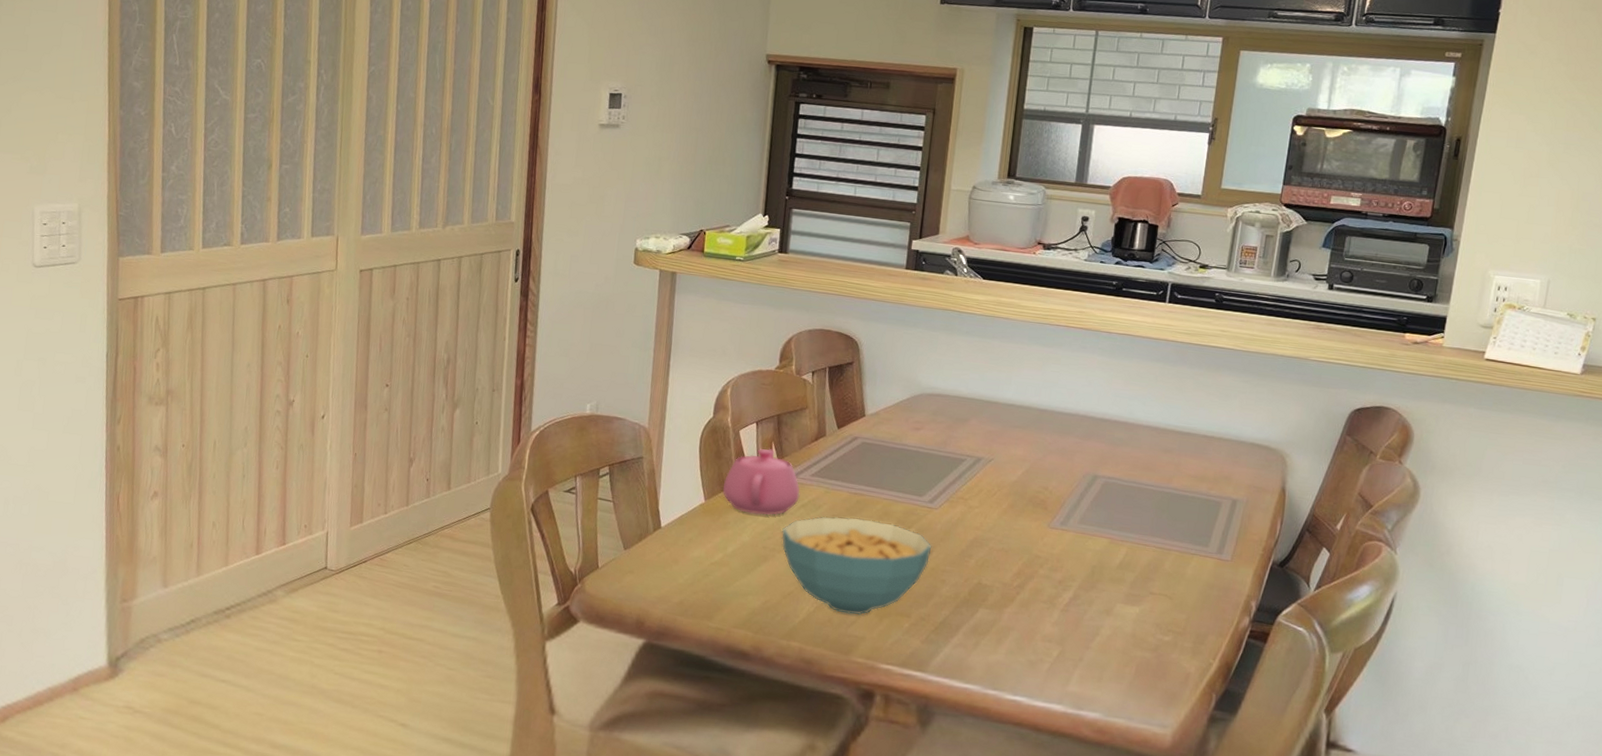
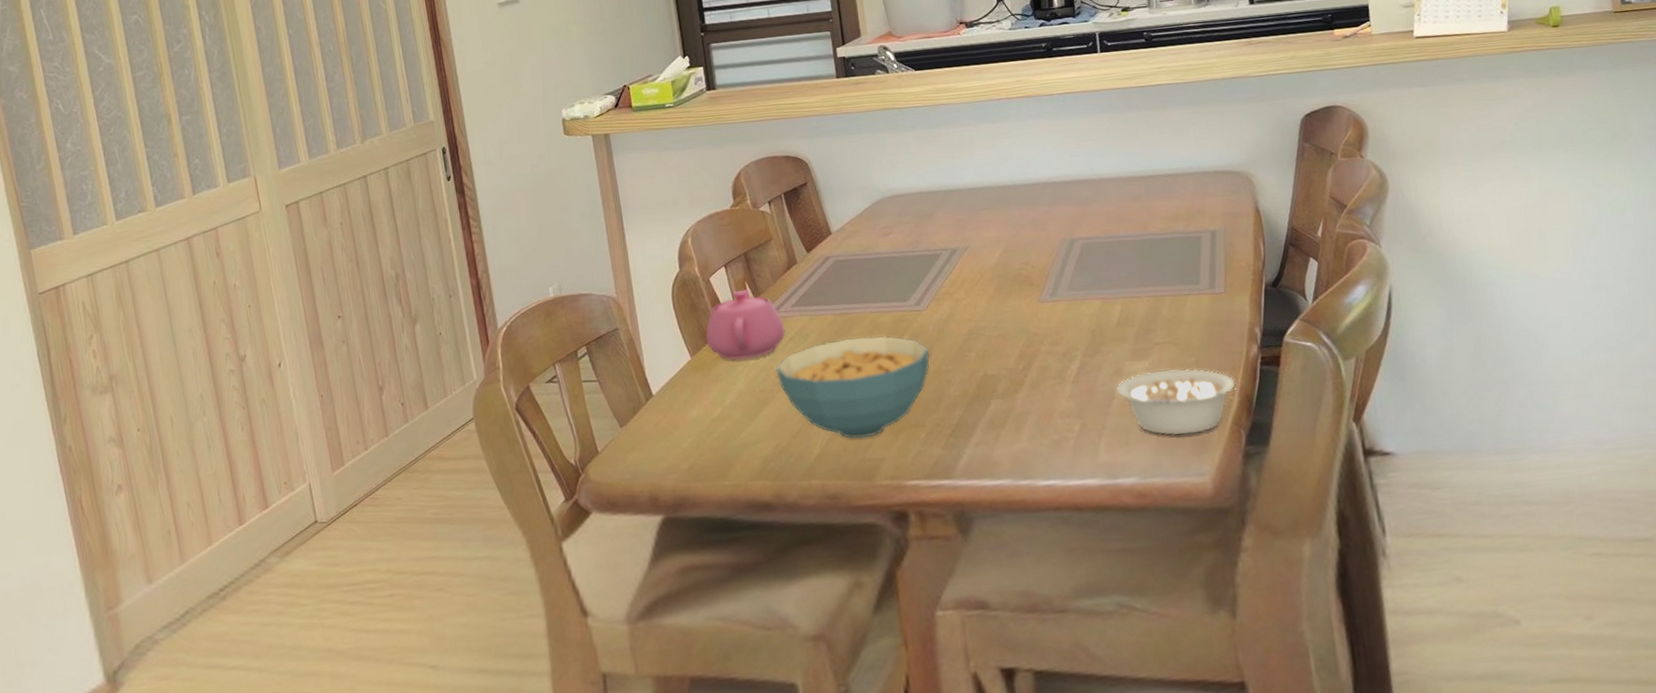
legume: none [1101,617,1224,688] -> present [1116,368,1242,436]

